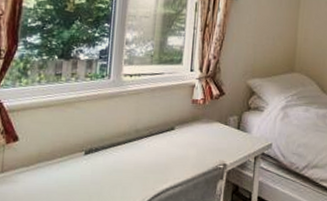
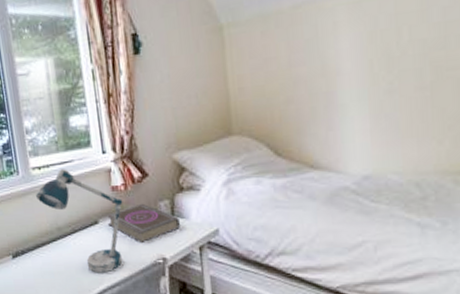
desk lamp: none [122,79,200,174] -> present [36,169,123,273]
book: none [183,116,244,151] -> present [107,203,181,244]

